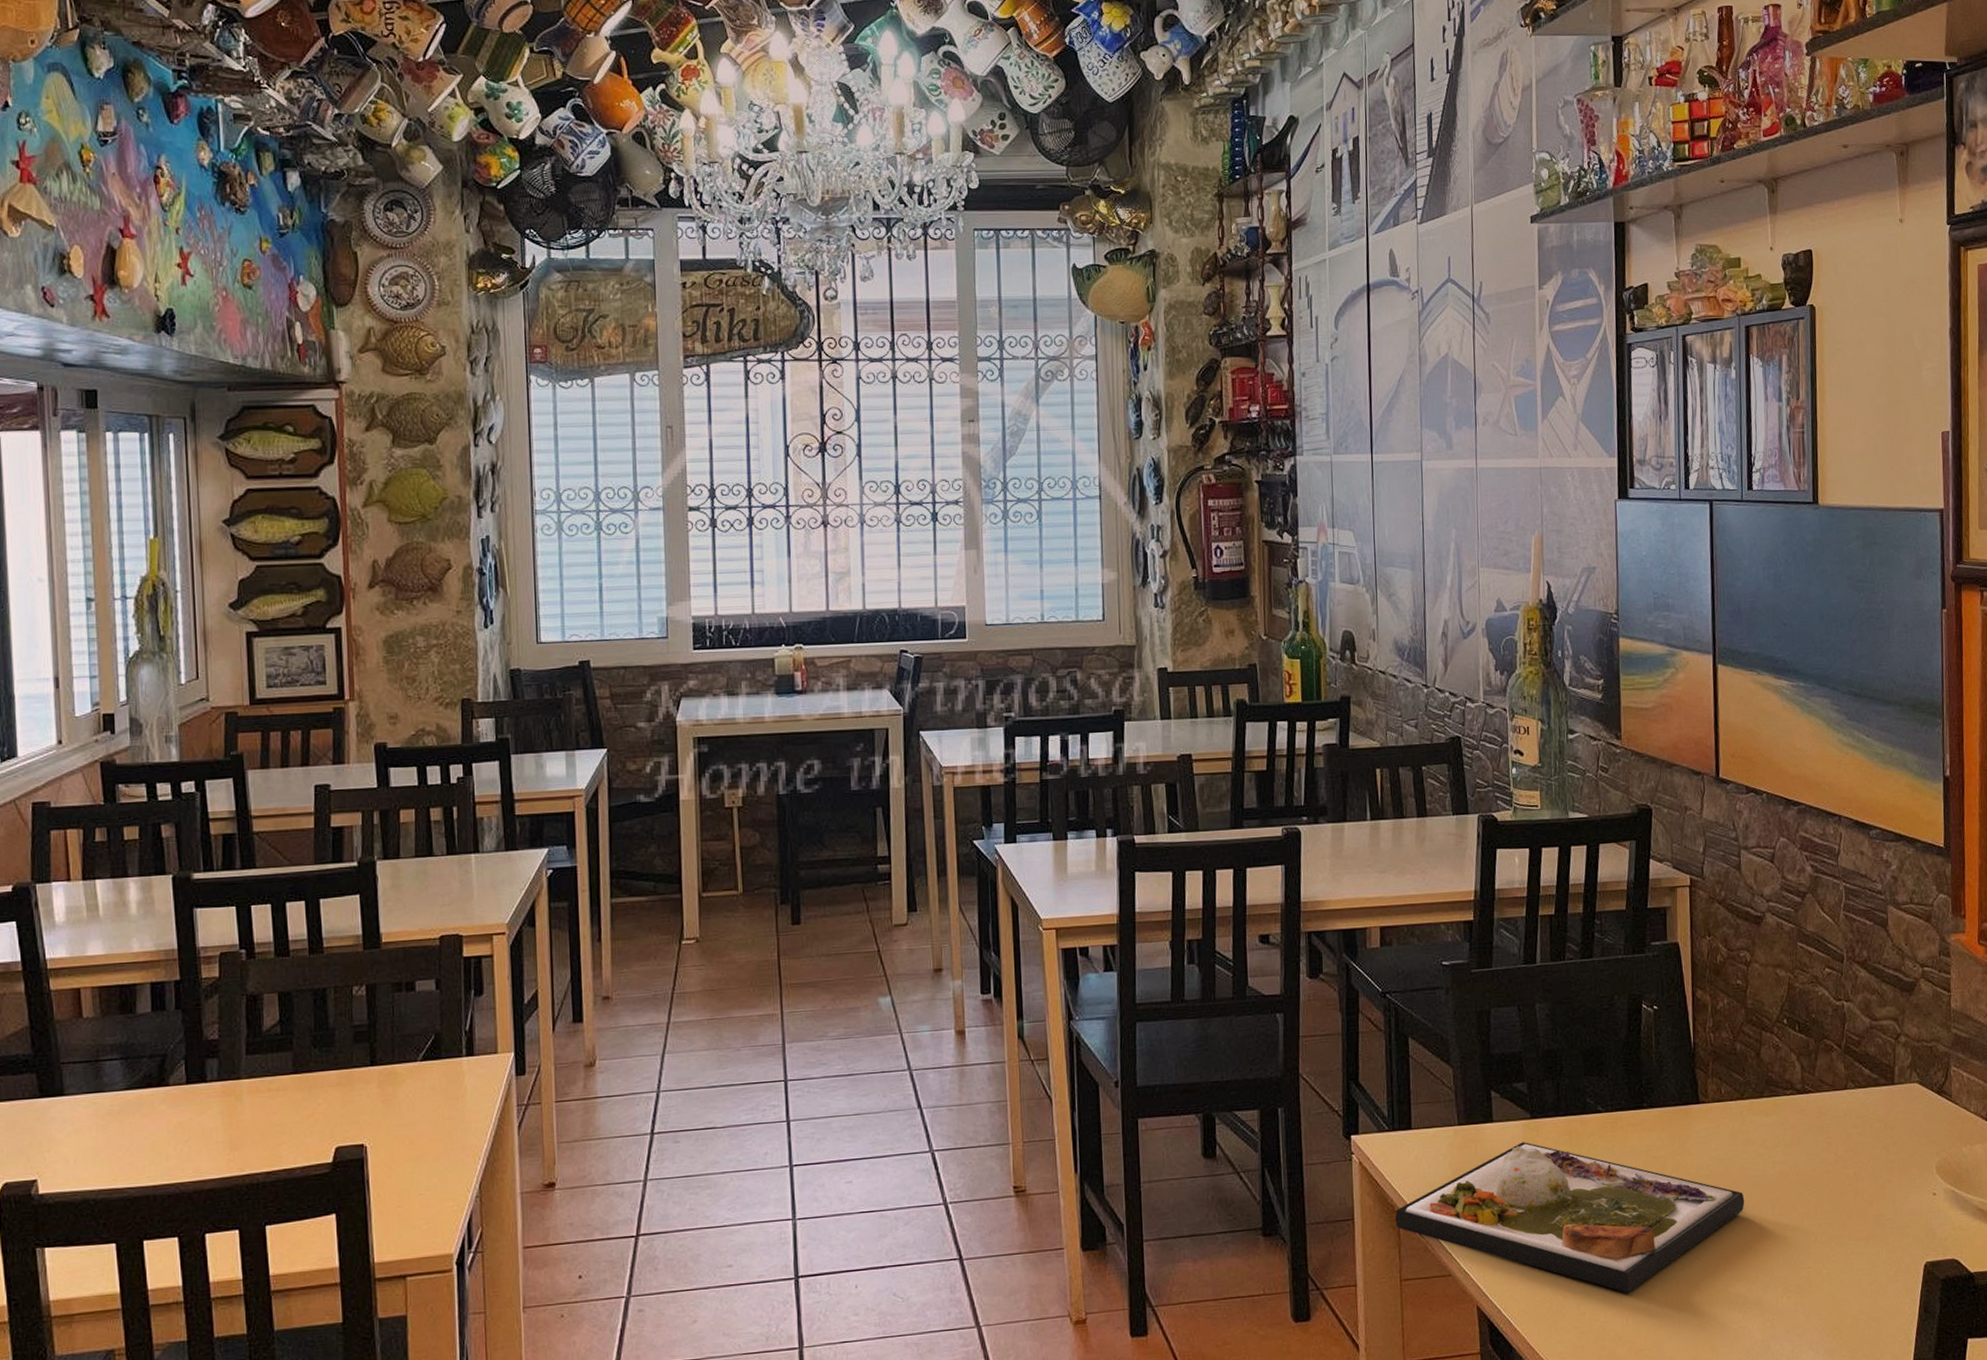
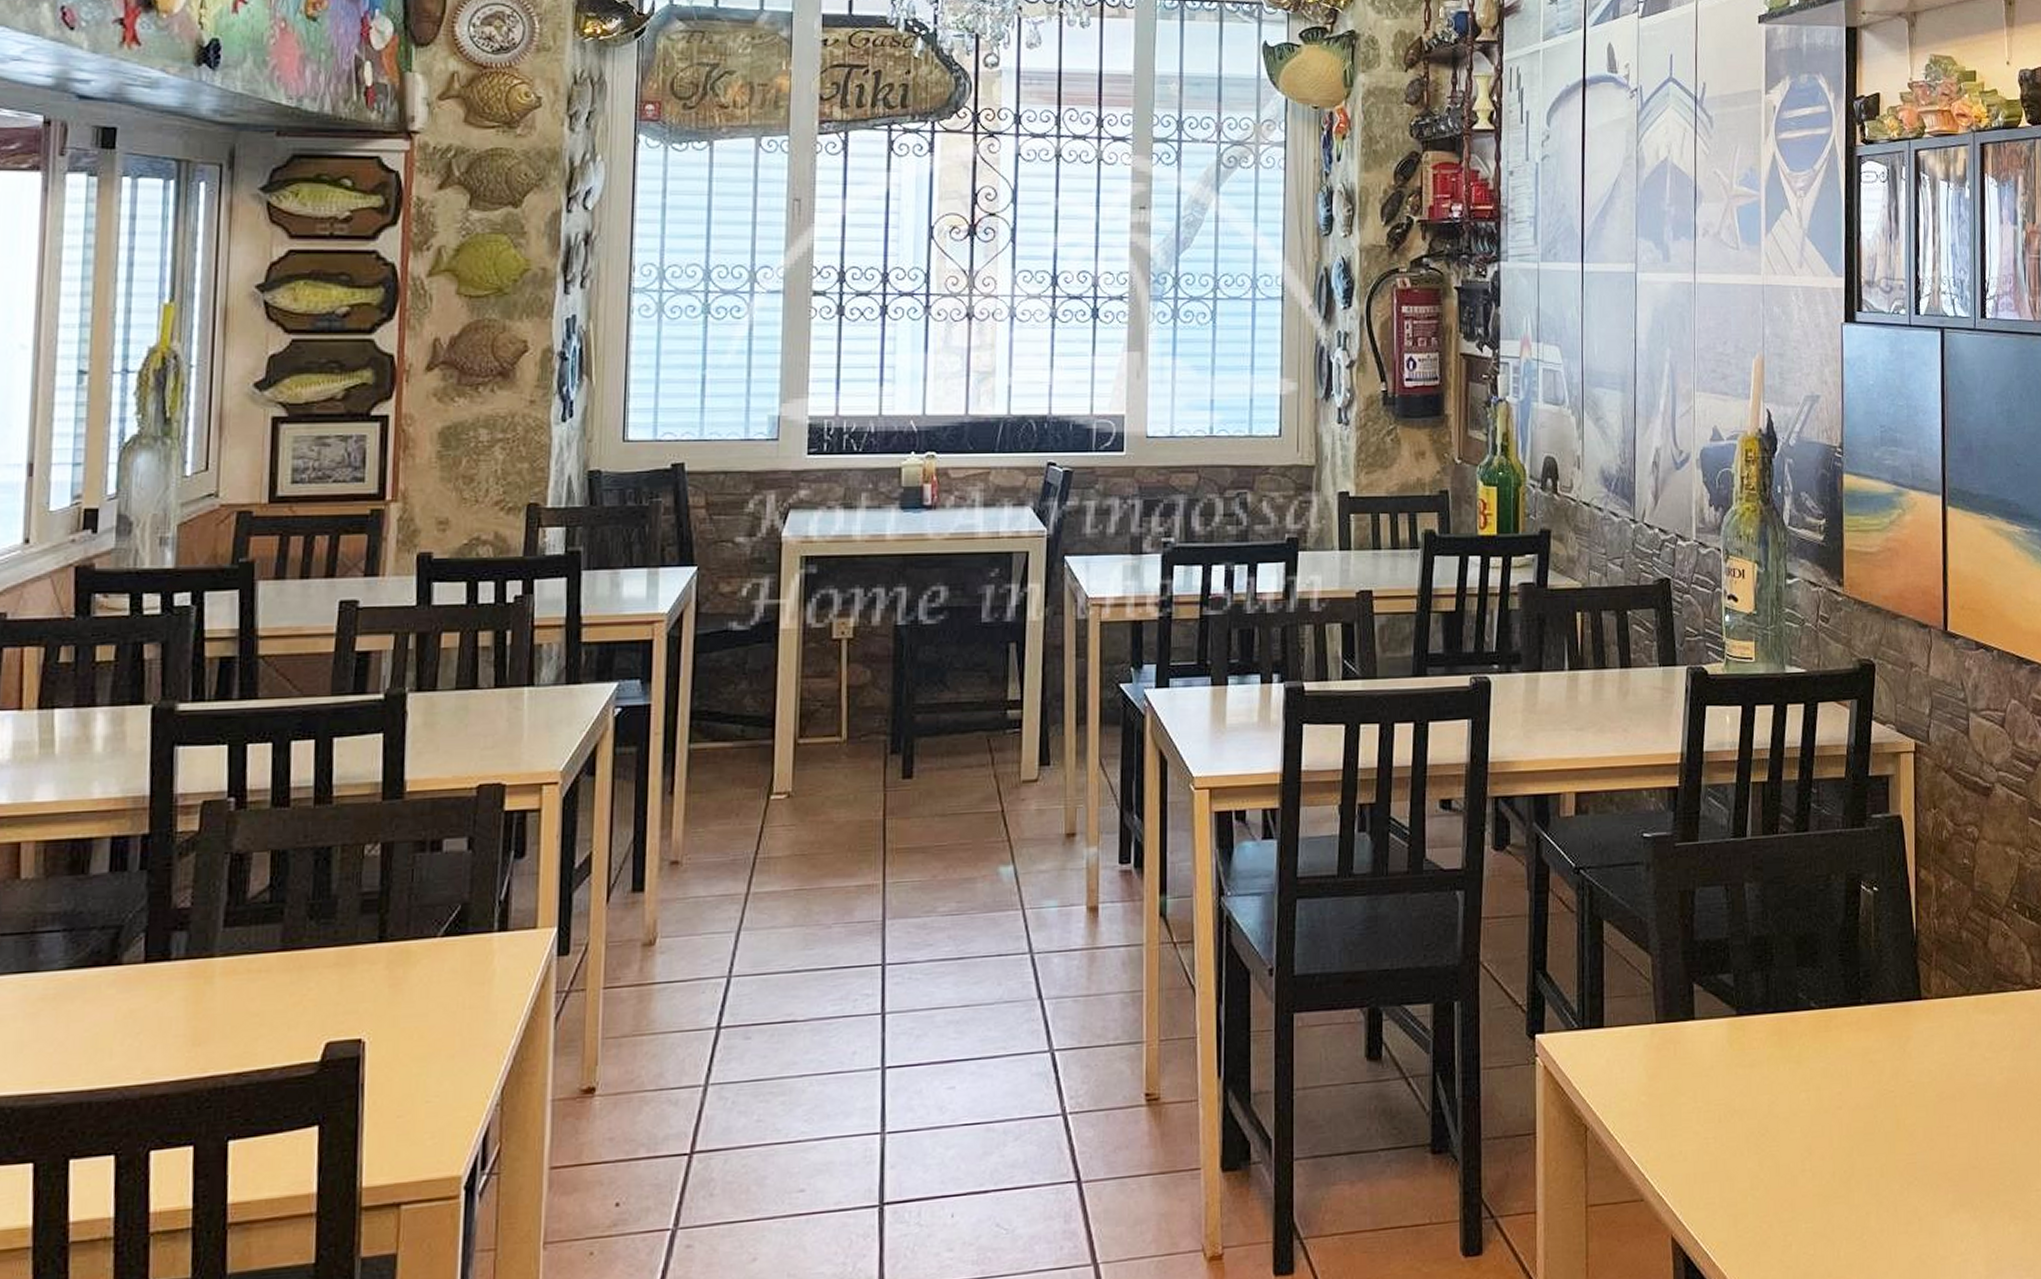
dinner plate: present [1395,1142,1745,1293] -> none [1583,1043,1970,1221]

